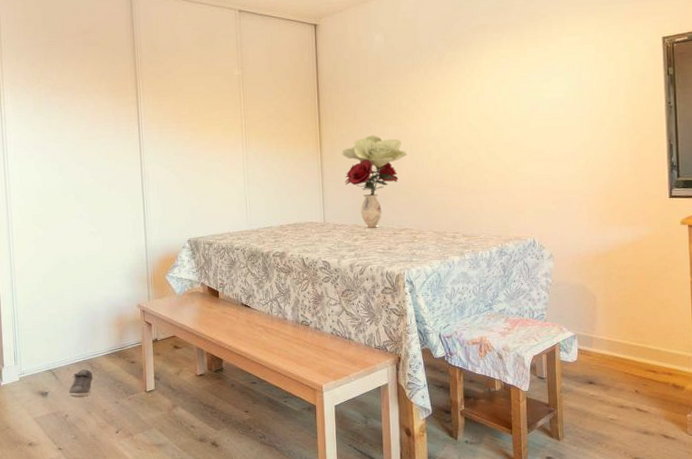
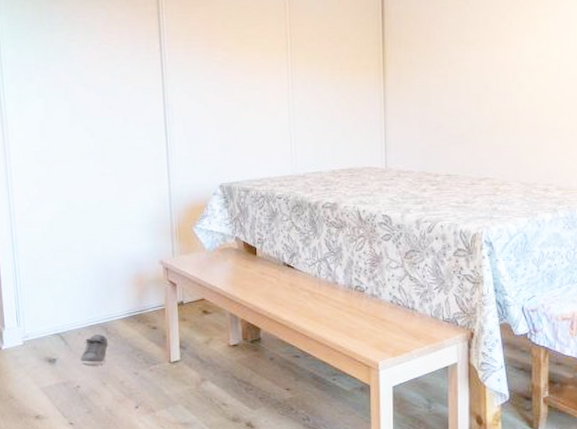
flower bouquet: present [342,135,408,228] -> none [410,61,492,176]

